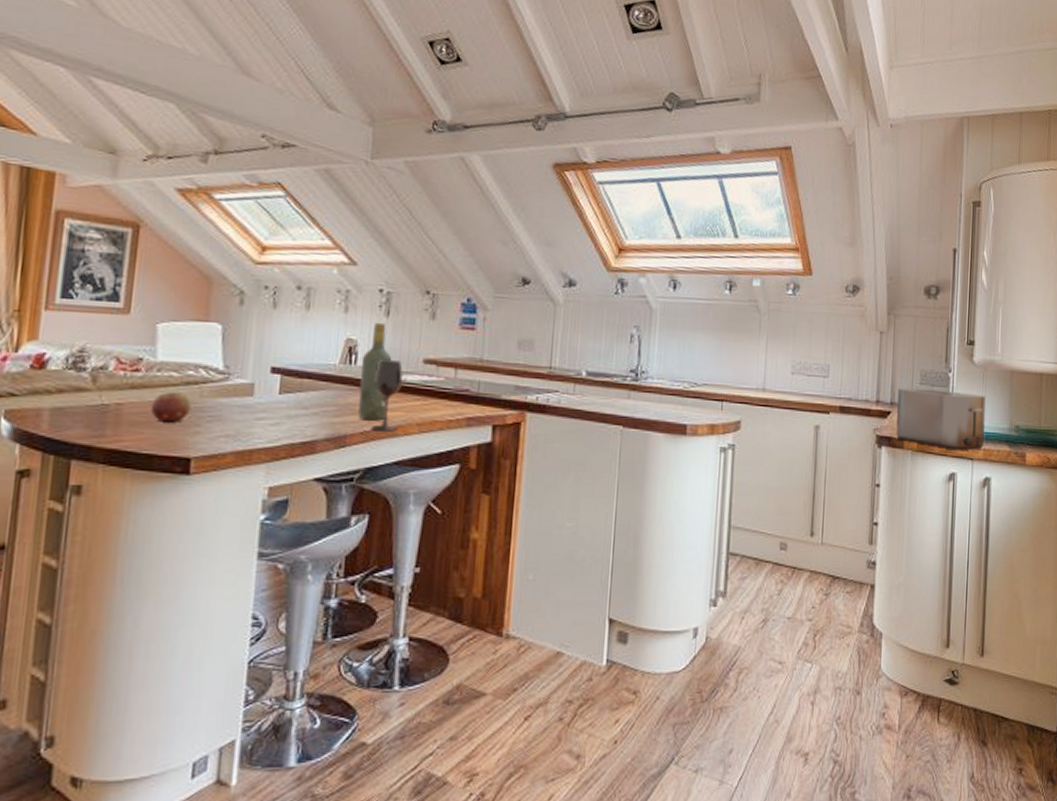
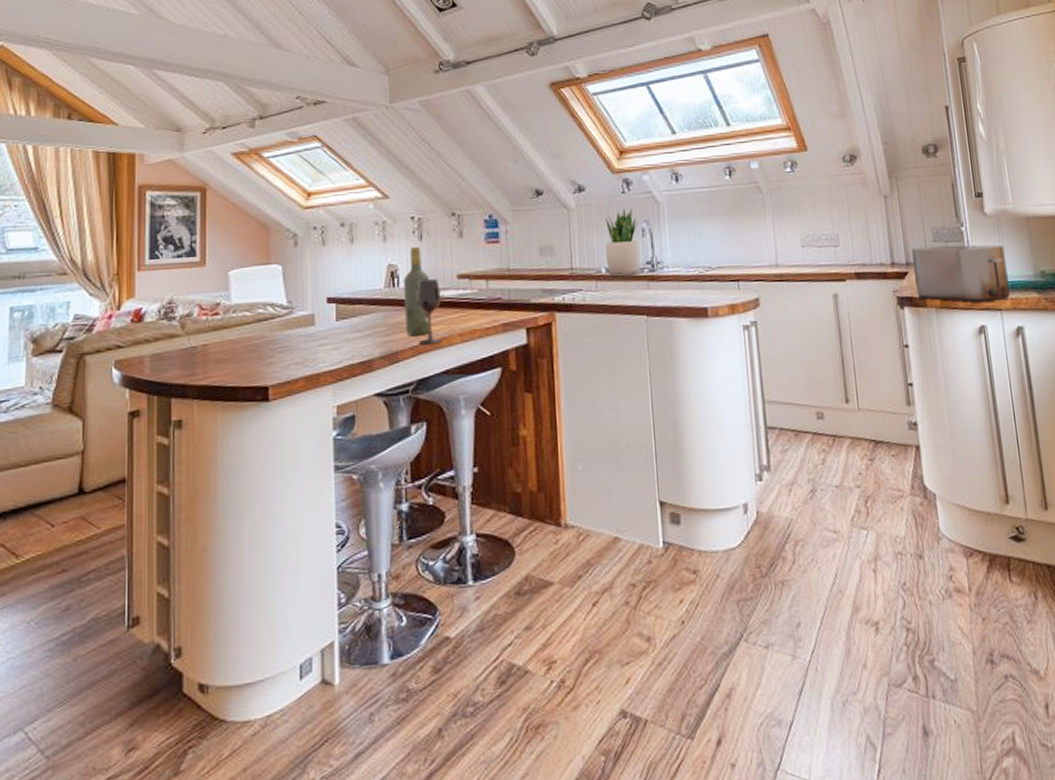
fruit: present [151,391,192,423] -> none [231,328,264,357]
planter: none [588,310,628,383] -> present [605,208,641,277]

